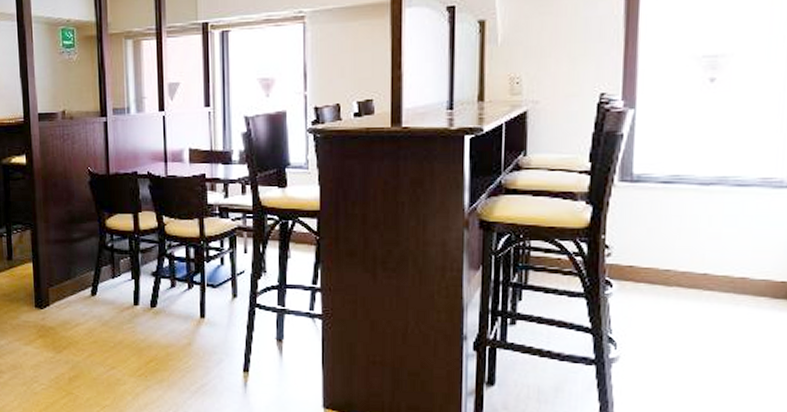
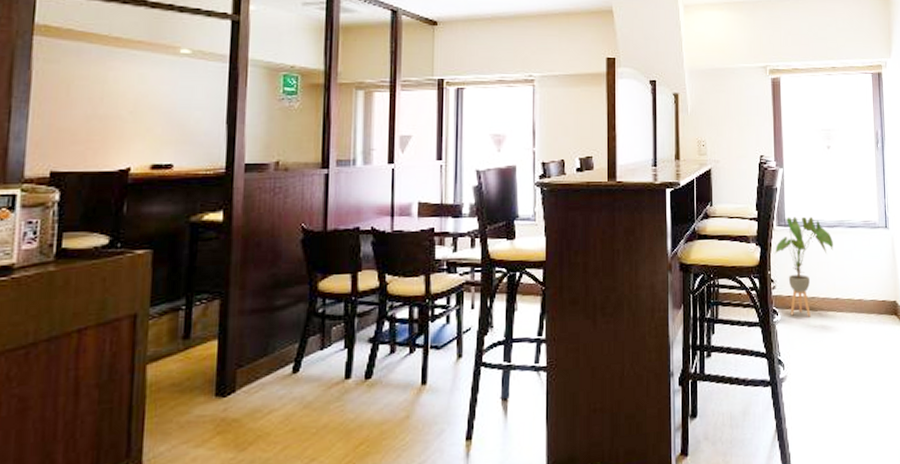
house plant: none [614,170,707,293] -> present [775,216,833,317]

